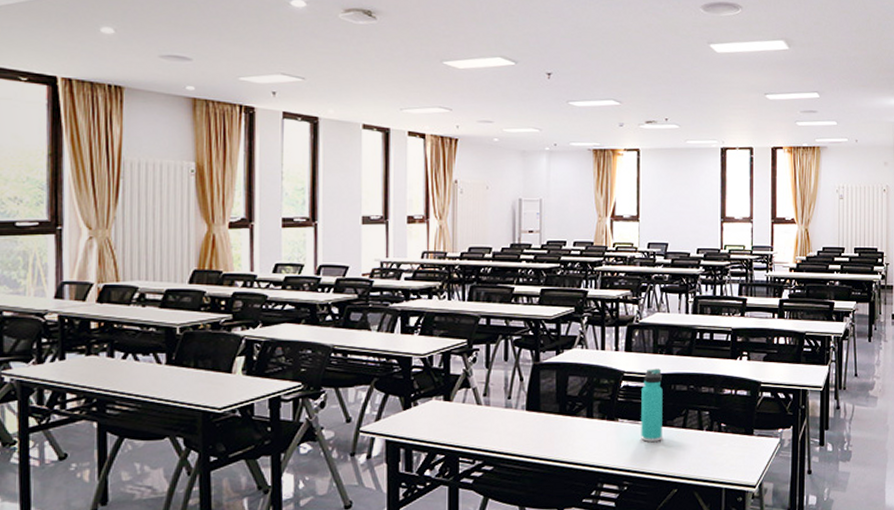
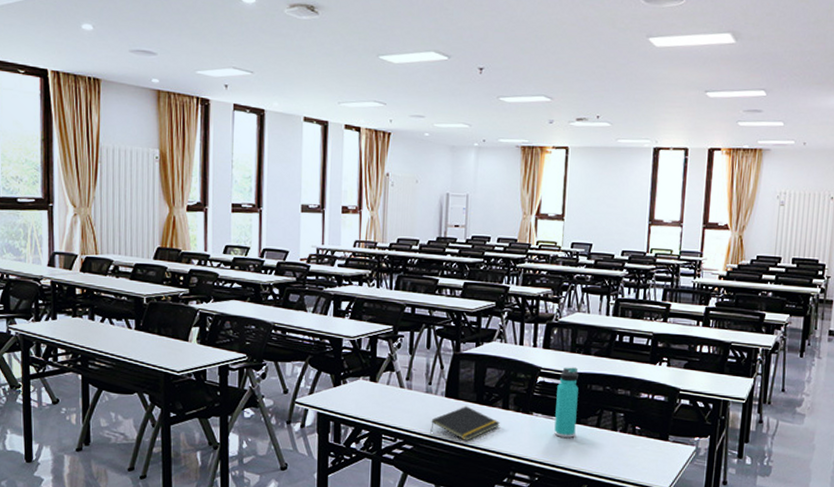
notepad: none [512,418,585,456] -> present [430,406,500,442]

